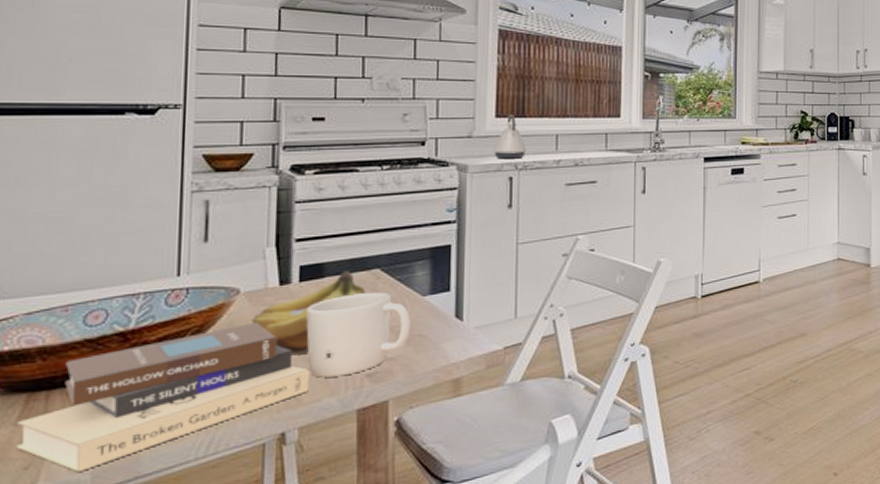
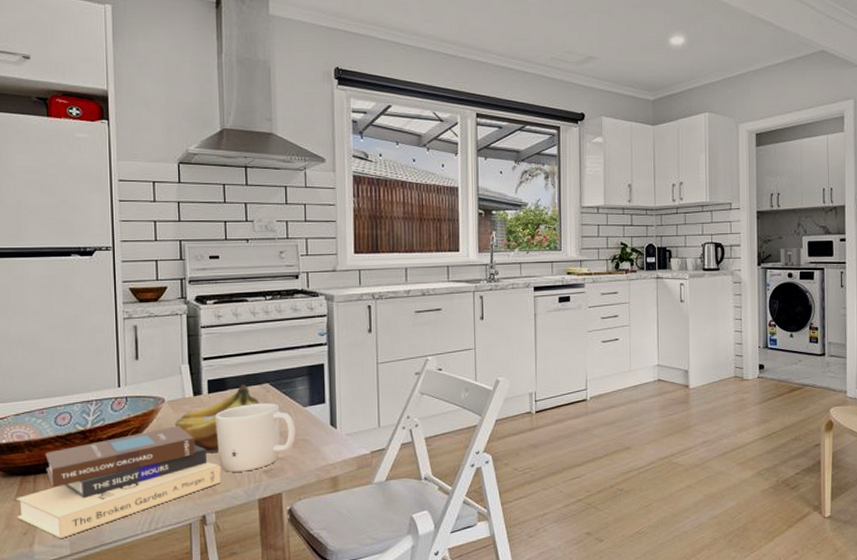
kettle: present [494,115,527,159] -> none [354,251,382,290]

